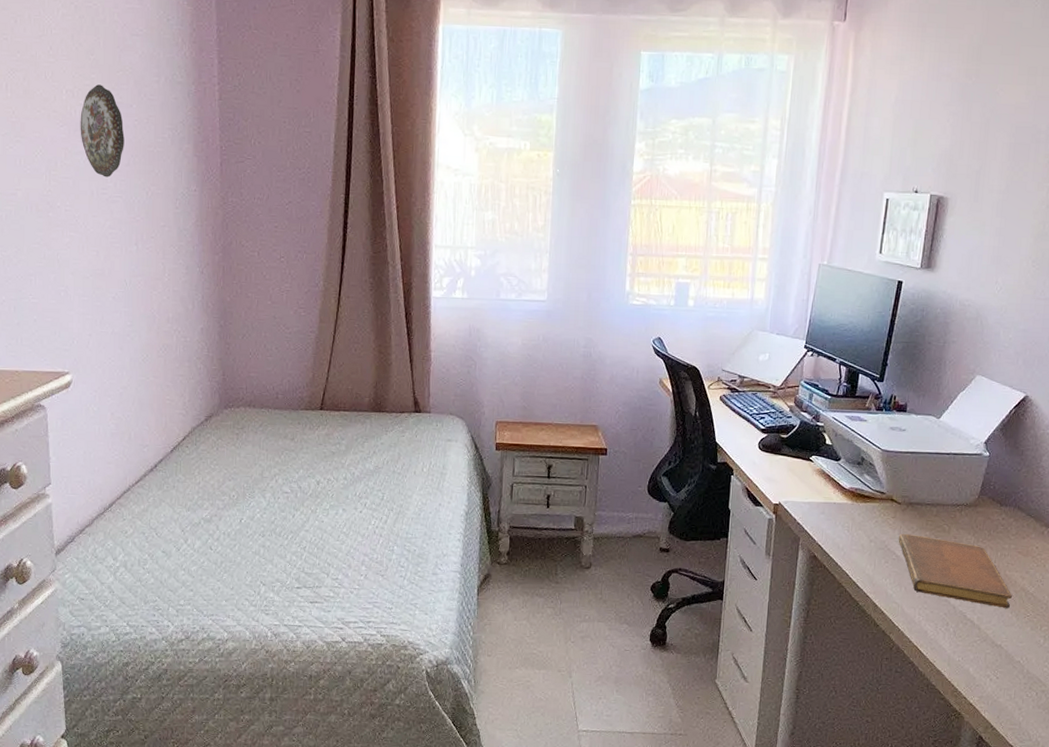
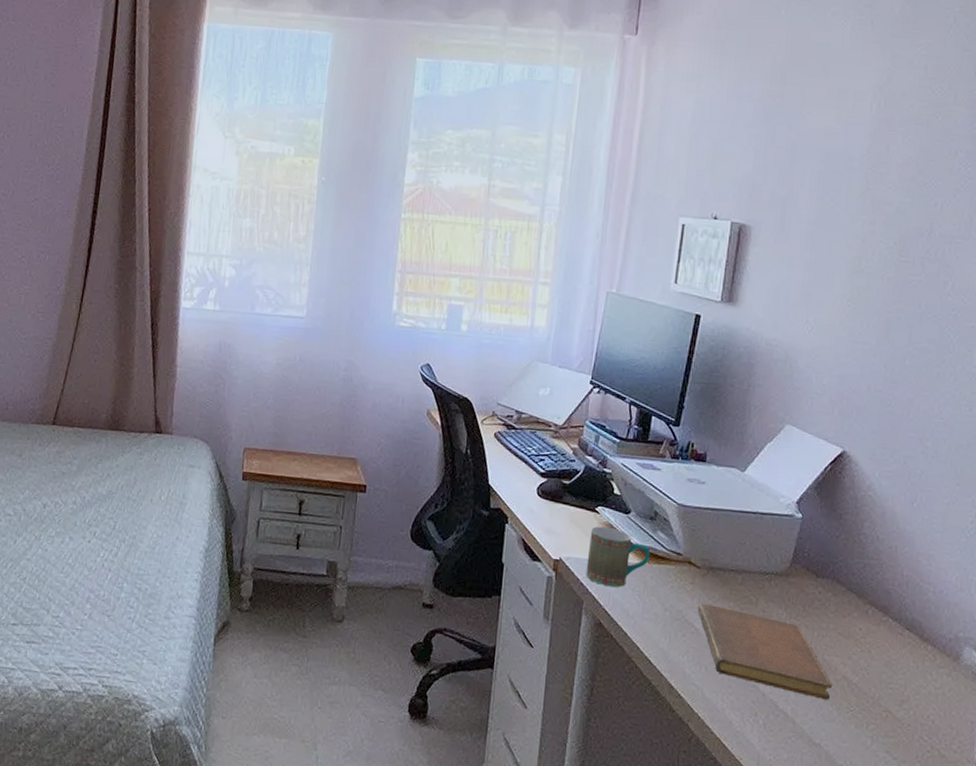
mug: none [802,473,858,525] -> present [586,526,650,588]

